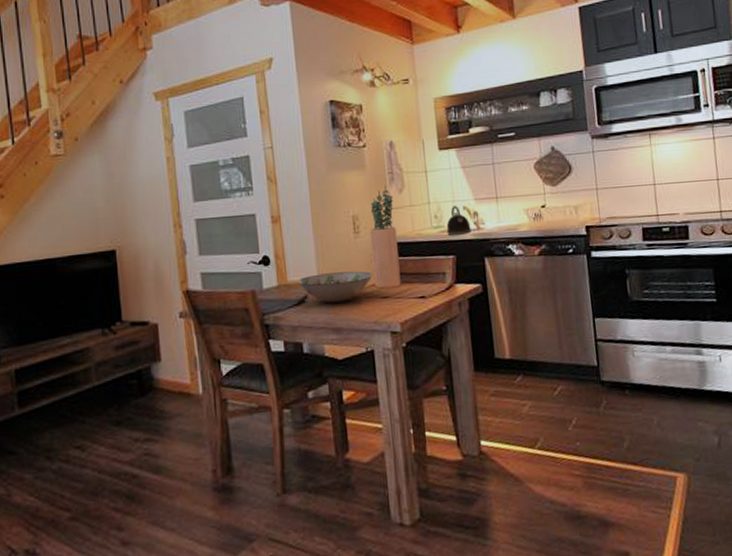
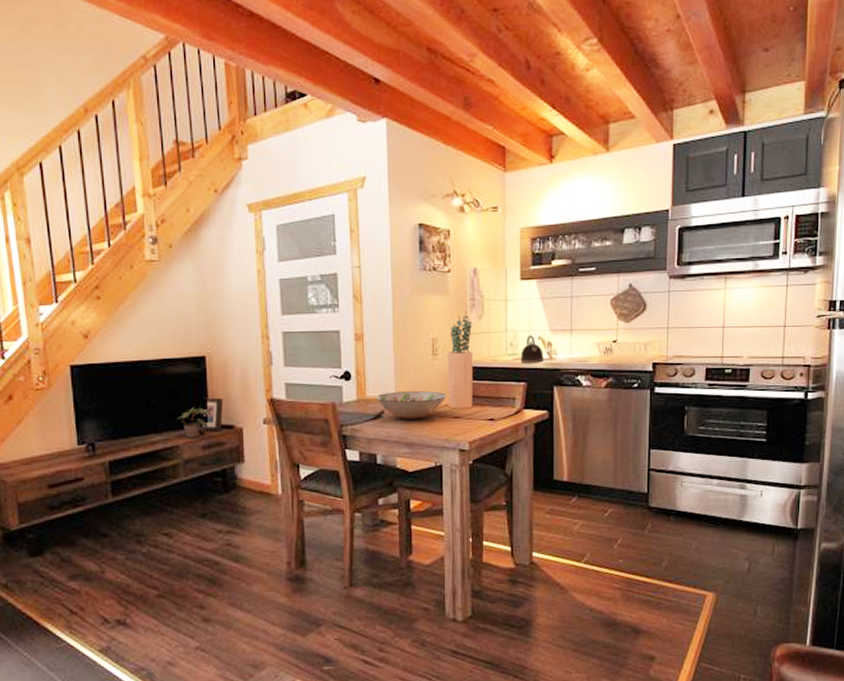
potted plant: none [86,305,124,340] -> present [176,407,212,439]
picture frame: none [110,293,137,330] -> present [198,397,224,432]

